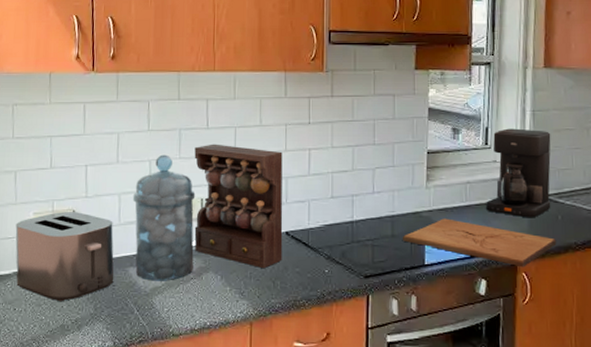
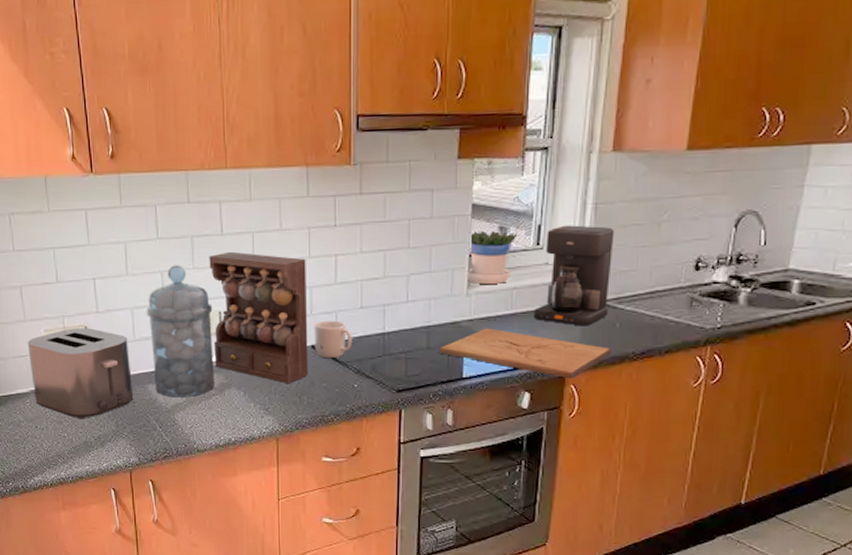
mug: none [288,209,323,244] -> present [313,320,352,357]
flowerpot: none [425,131,469,179] -> present [467,230,518,285]

